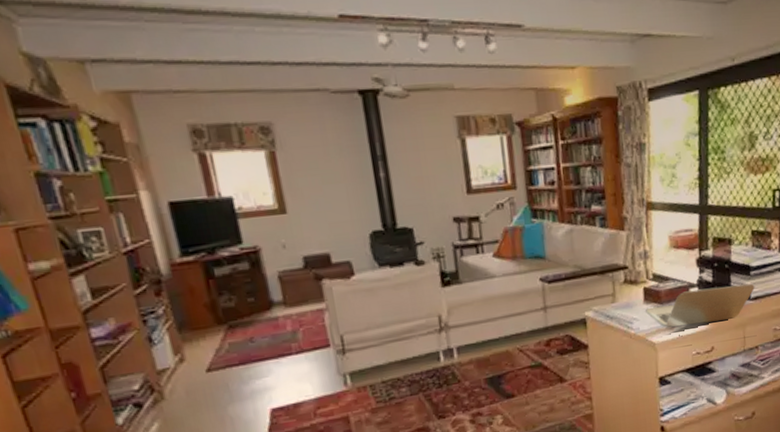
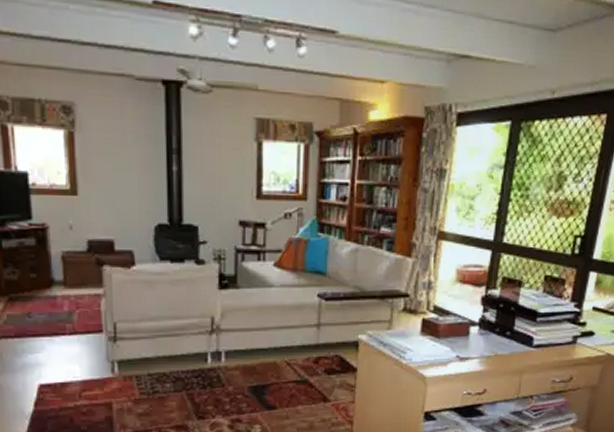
laptop: present [646,283,755,328] -> none [421,329,539,365]

